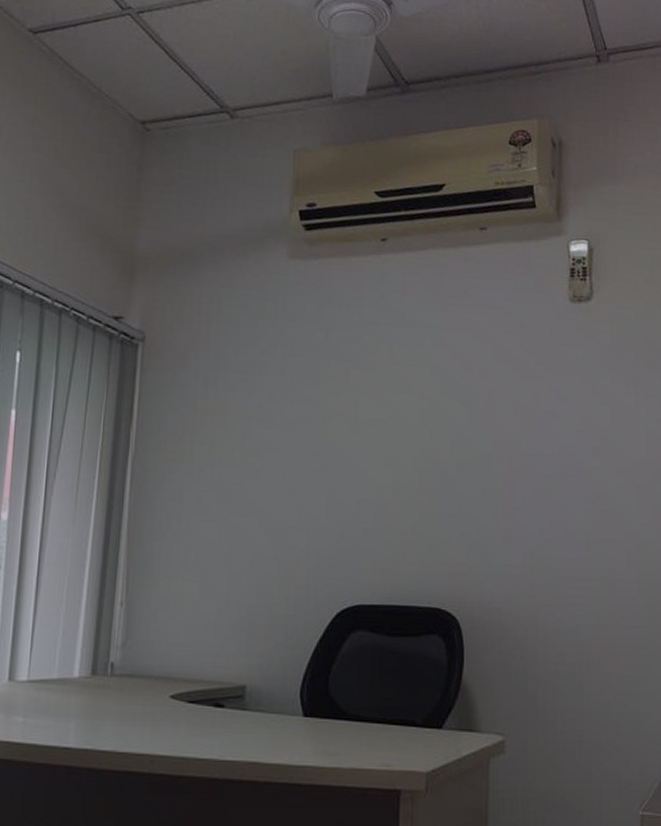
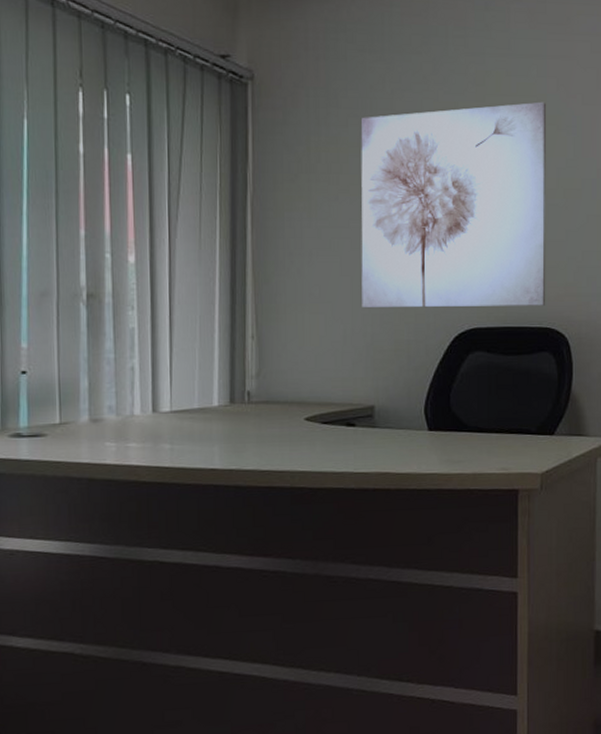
wall art: none [239,372,441,584] -> present [361,101,547,309]

